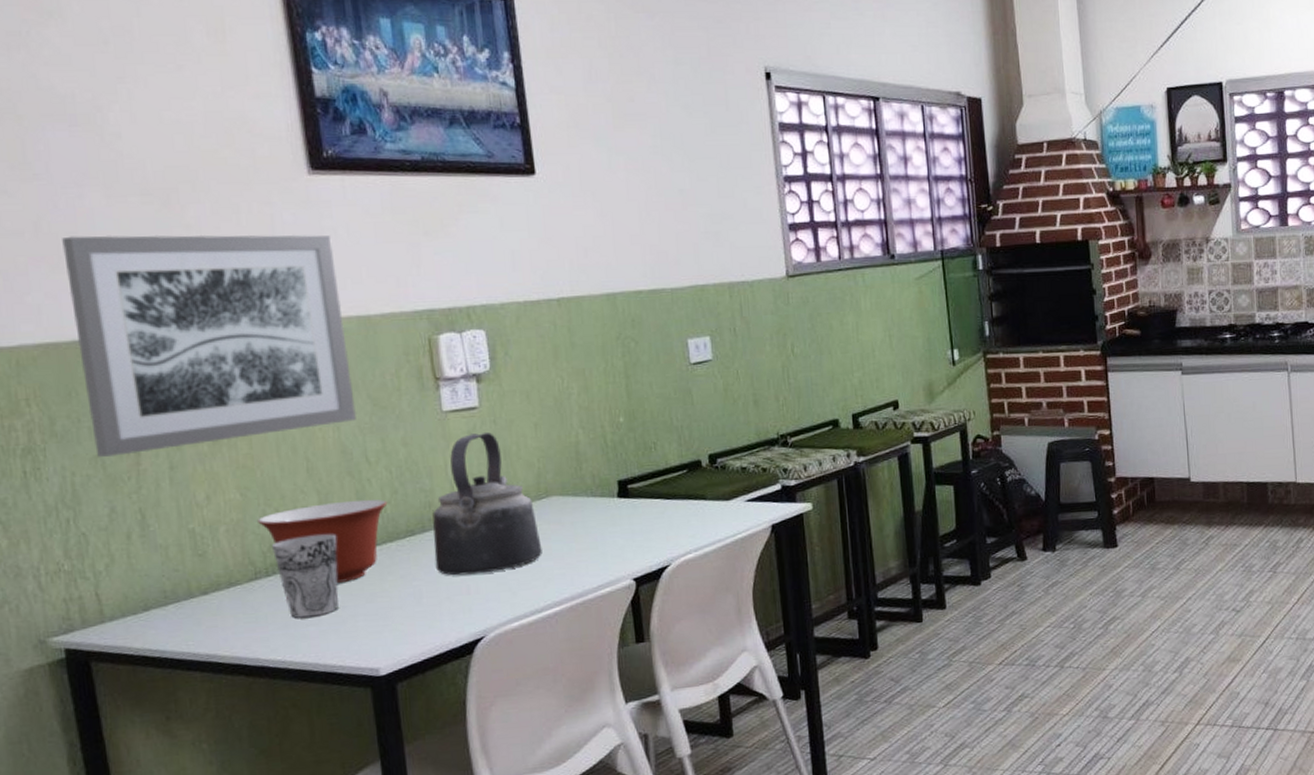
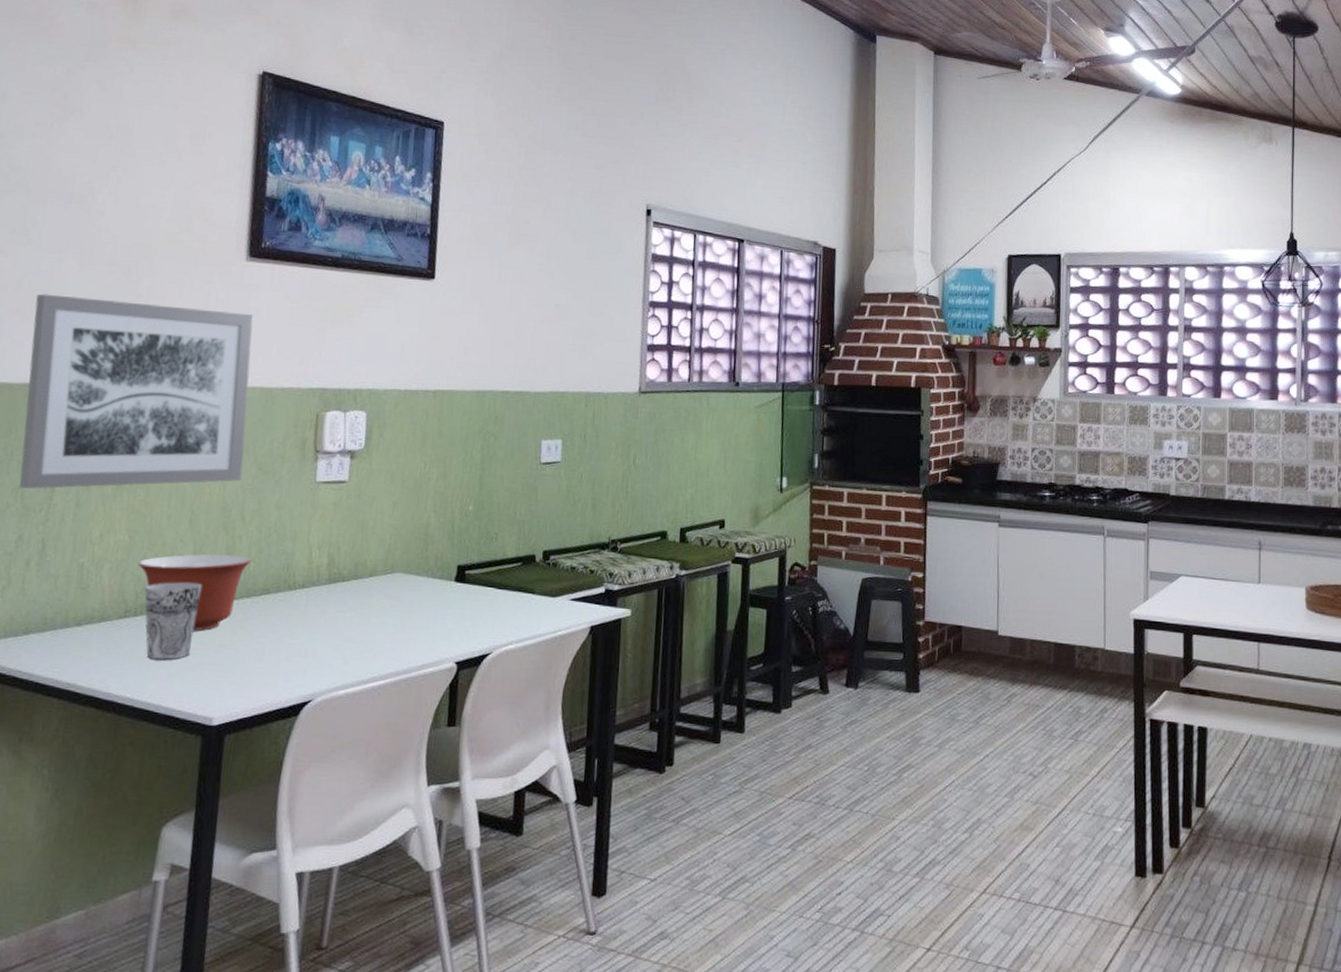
kettle: present [432,433,542,576] -> none [281,505,379,639]

